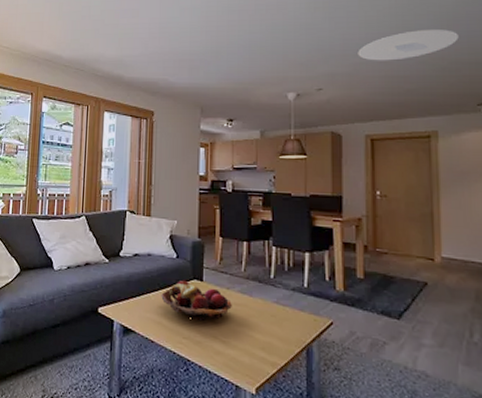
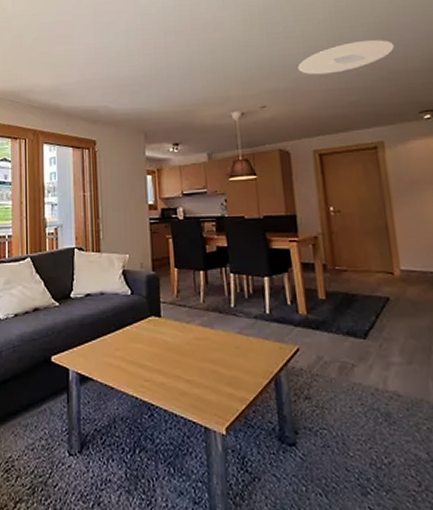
fruit basket: present [161,281,232,321] -> none [118,319,194,360]

